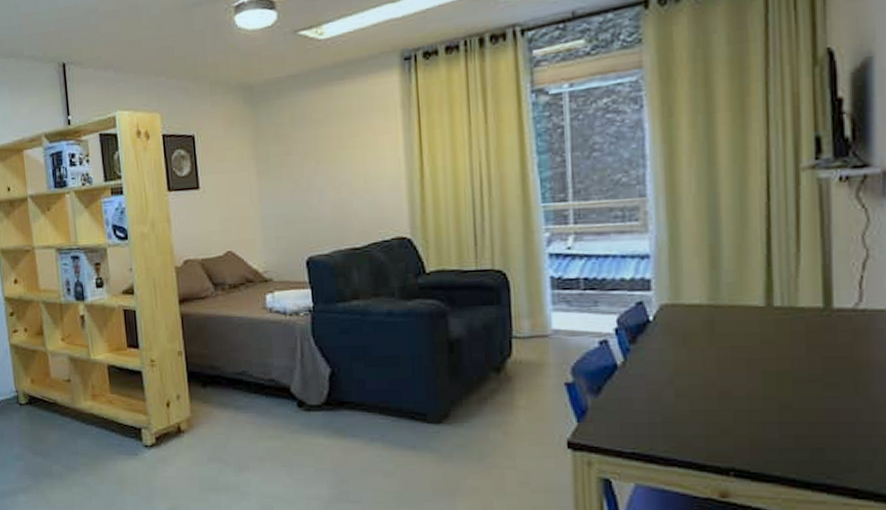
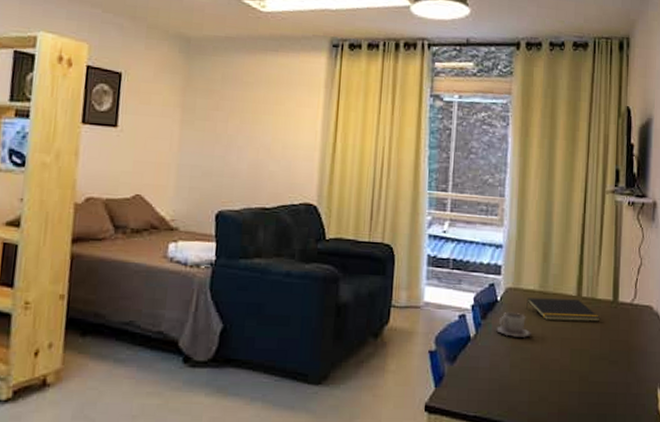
cup: none [650,332,702,363] -> present [495,312,531,339]
notepad: none [689,311,806,338] -> present [525,298,601,322]

